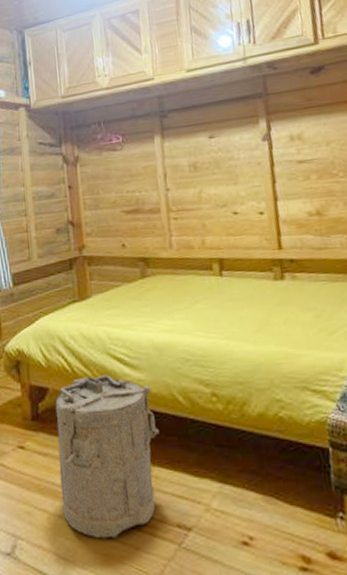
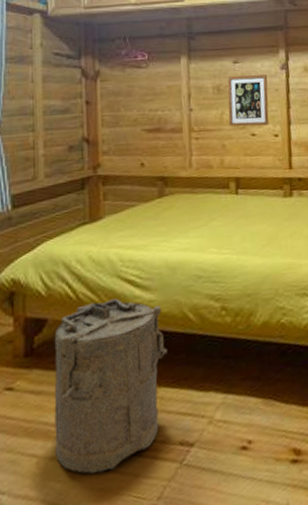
picture frame: none [204,148,252,205] -> present [227,74,269,127]

